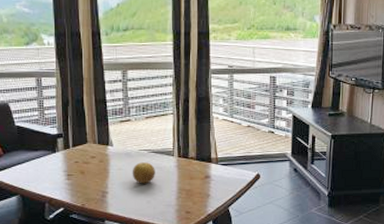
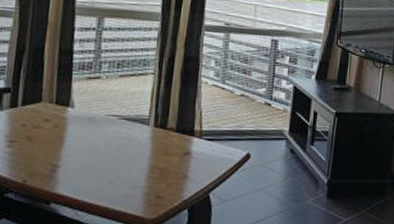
fruit: present [132,162,155,184] -> none [93,130,124,158]

